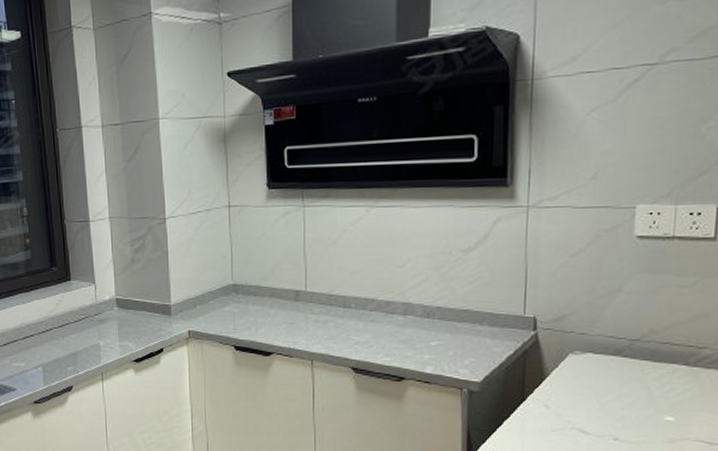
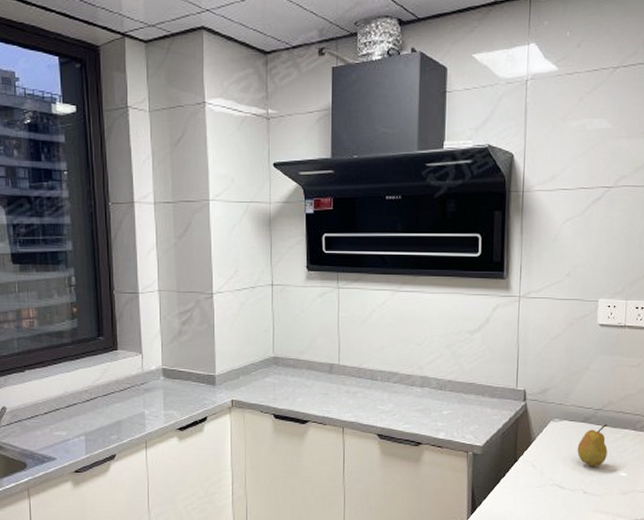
fruit: none [605,358,648,409] -> present [577,424,608,467]

